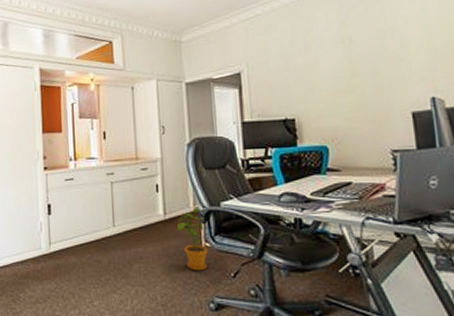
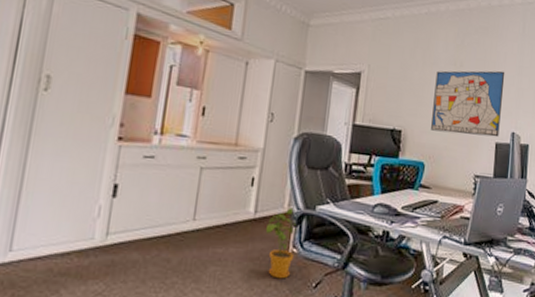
wall art: none [323,35,415,113] -> present [431,70,505,137]

